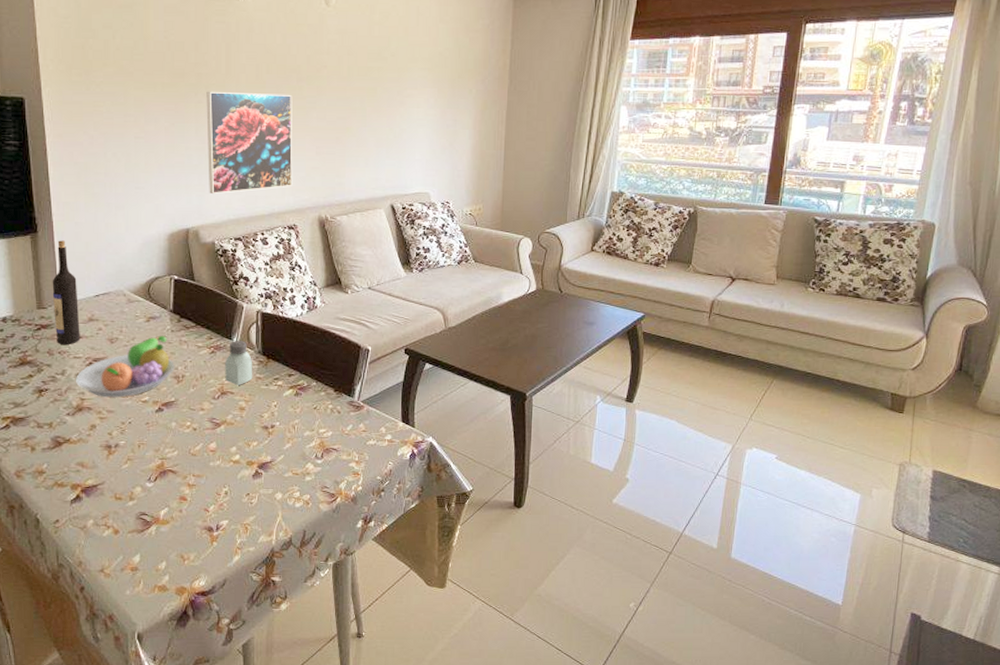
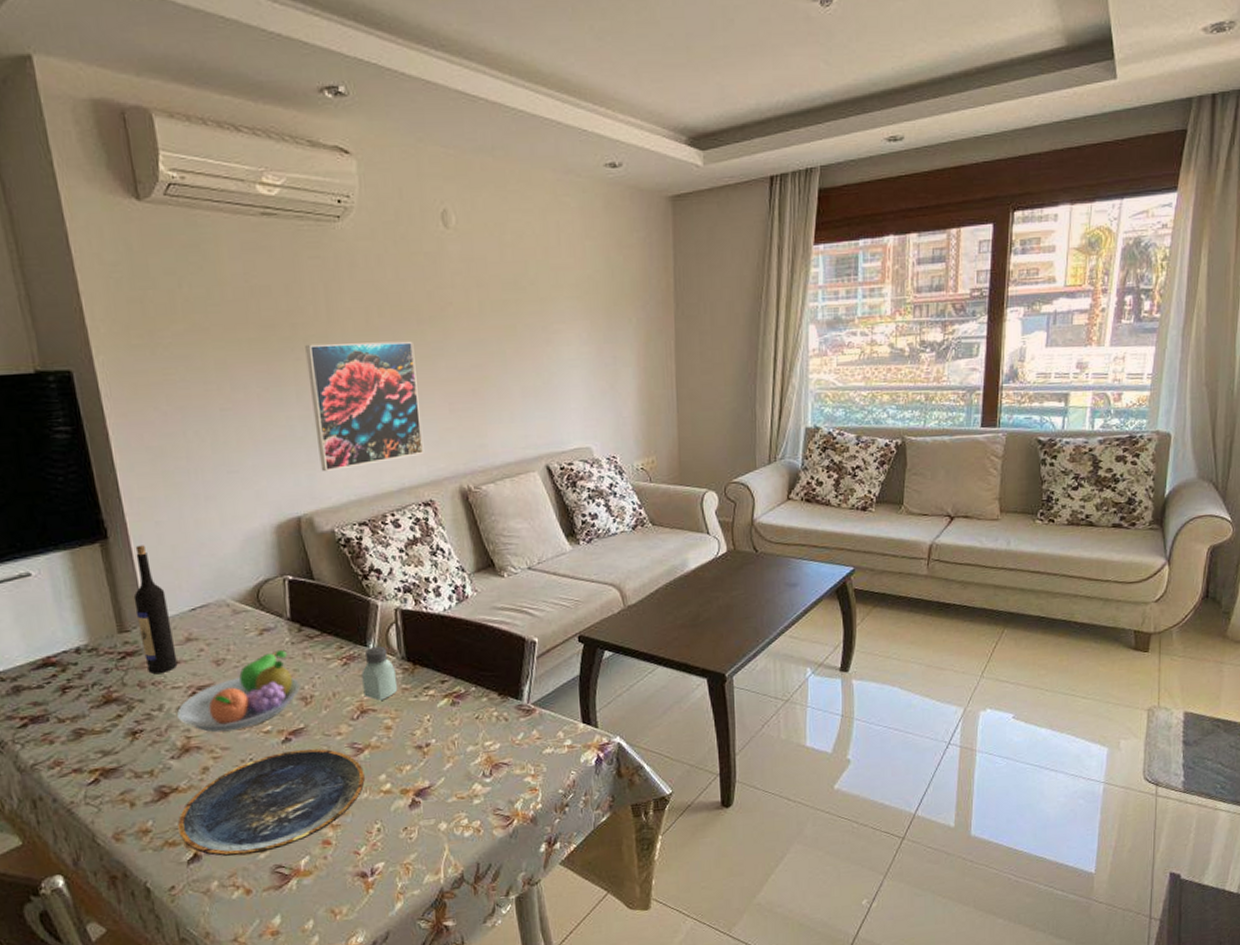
plate: none [67,419,219,501] -> present [178,748,365,856]

